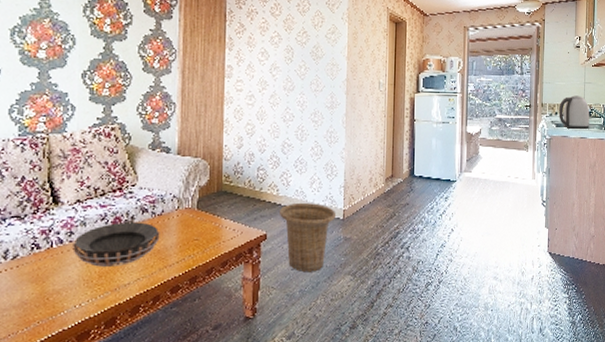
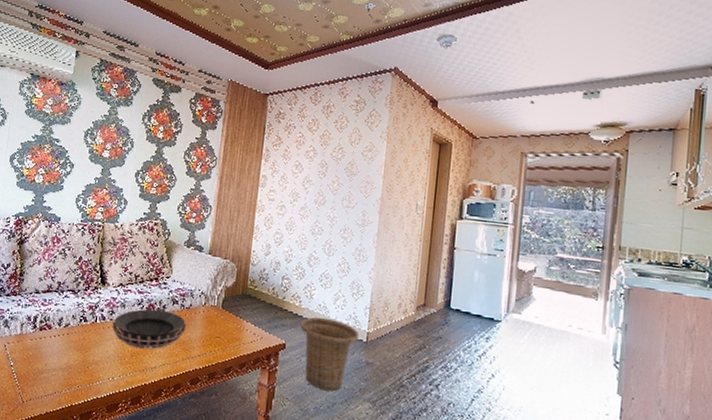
kettle: present [559,95,590,130] -> none [643,241,689,285]

